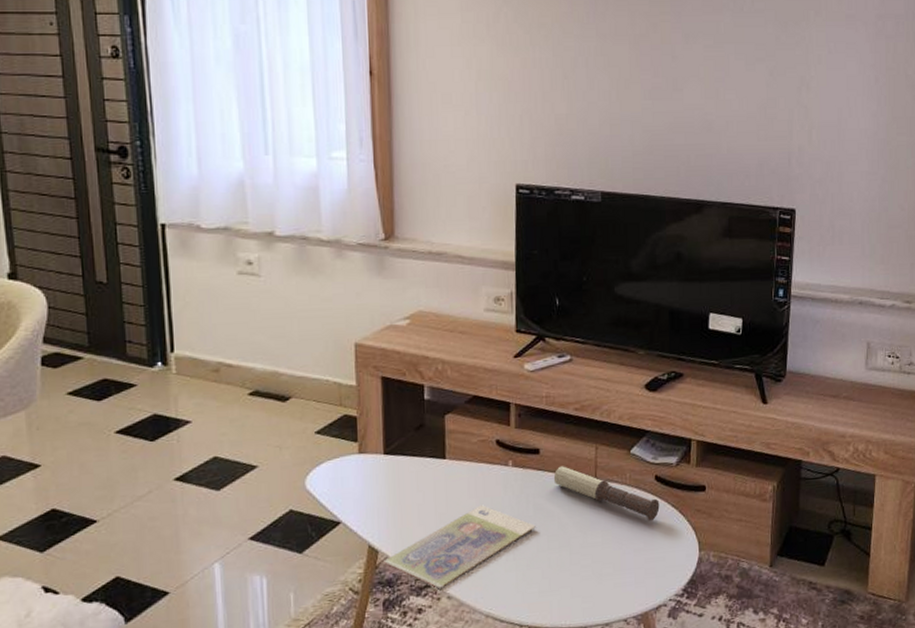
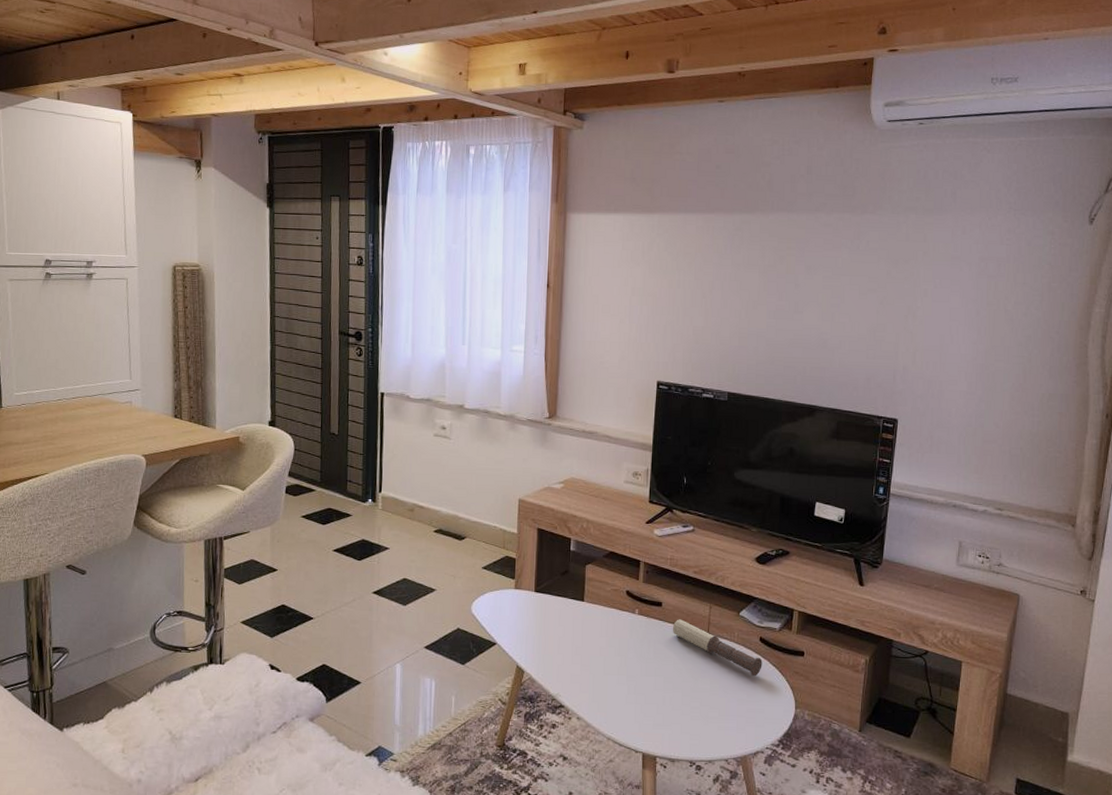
cash: present [384,505,536,590] -> none [528,644,655,710]

